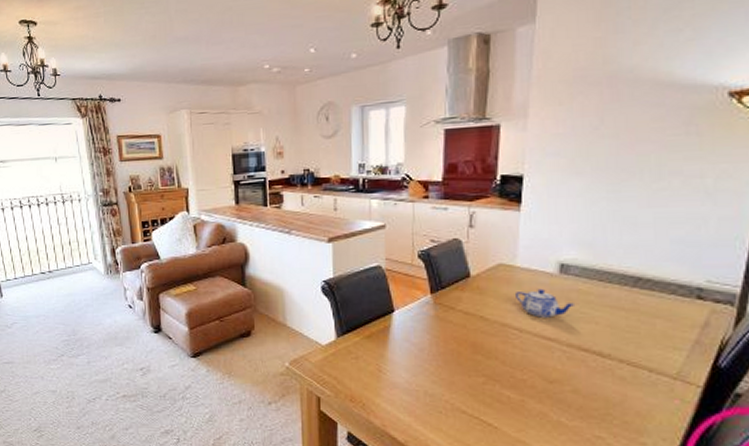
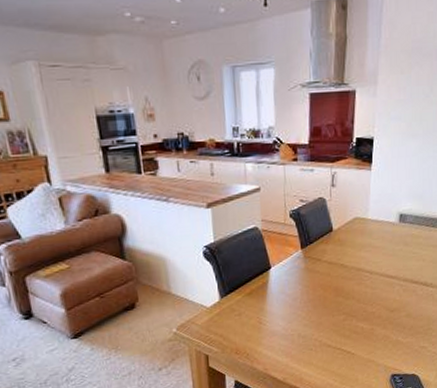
teapot: present [514,289,576,318] -> none [366,236,410,261]

